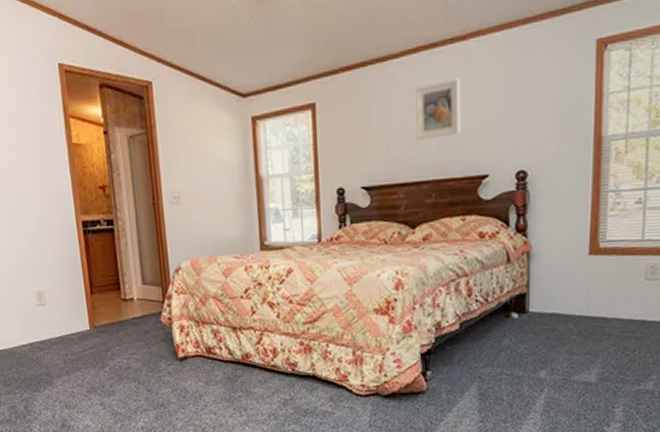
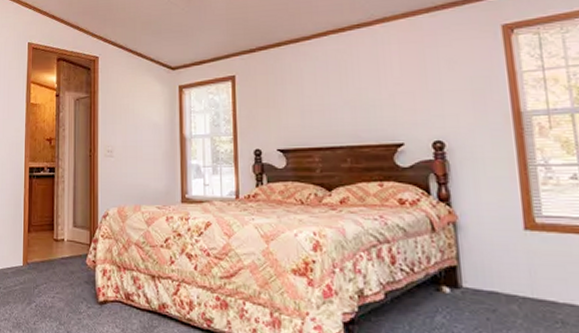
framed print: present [416,78,461,140] -> none [327,57,373,109]

